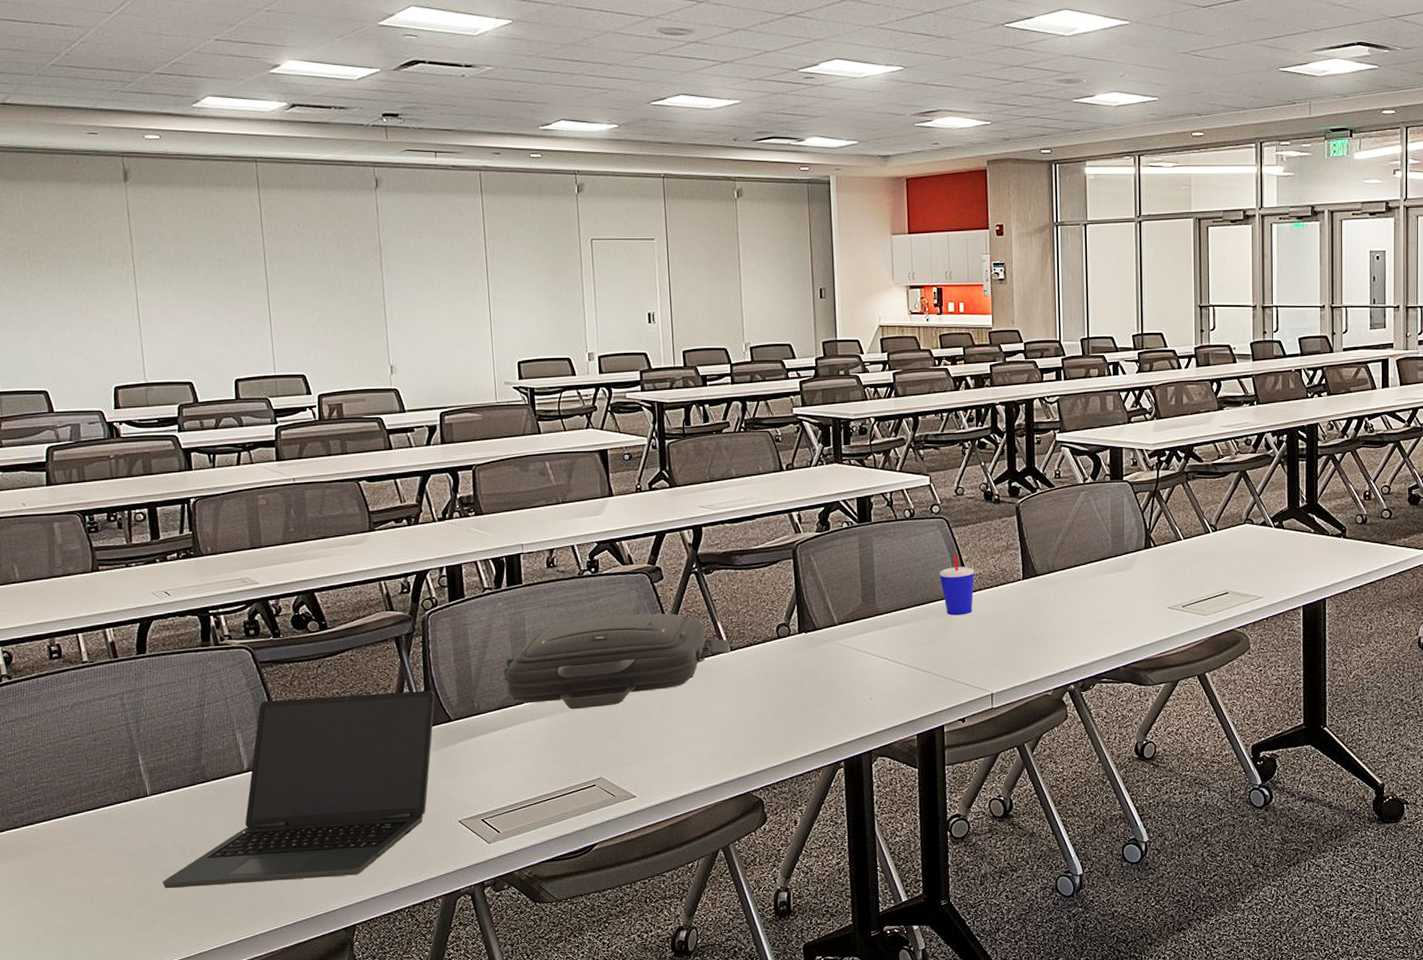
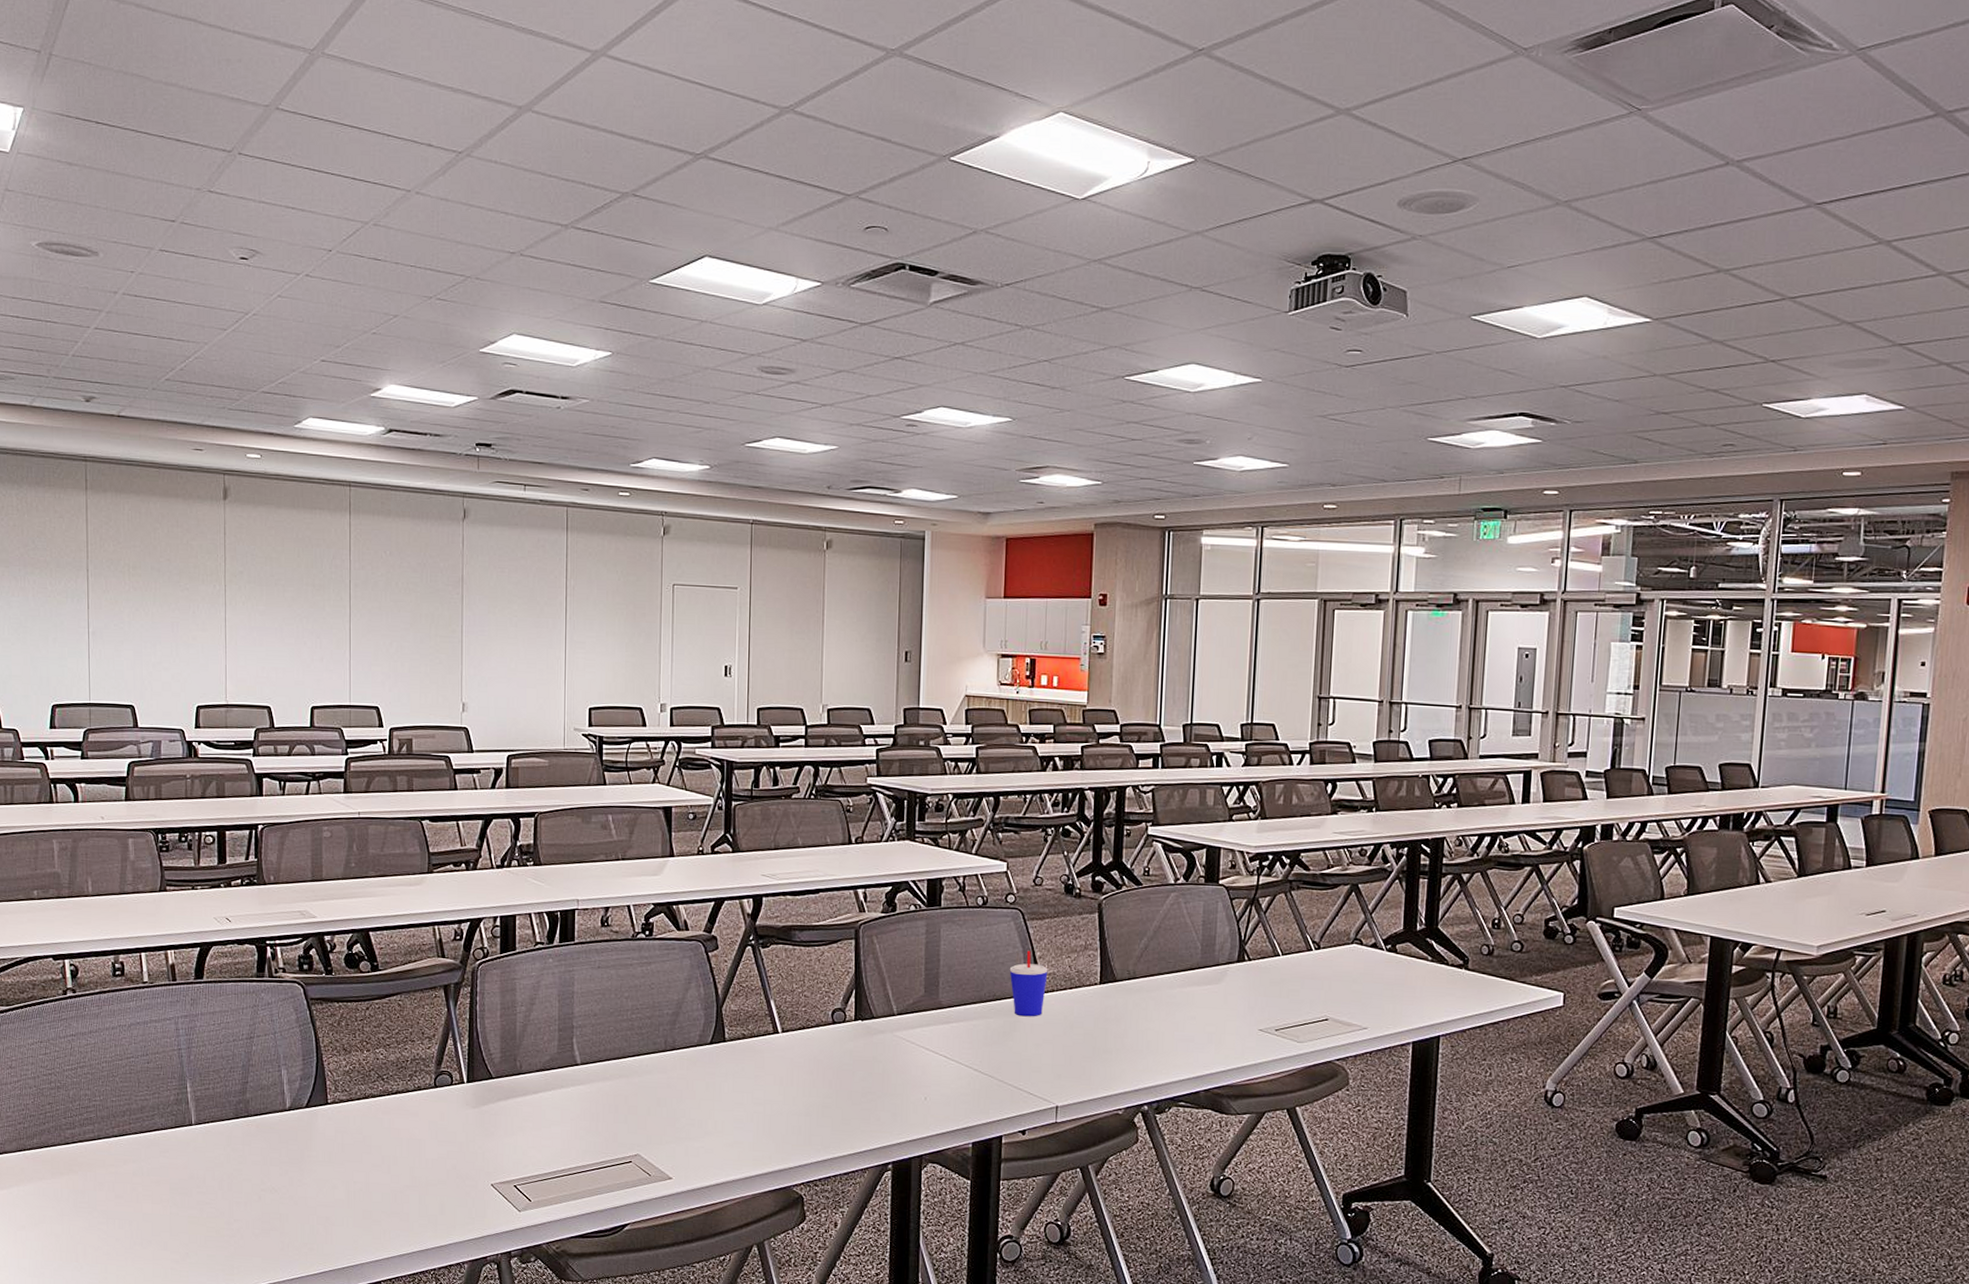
laptop: present [162,690,435,889] -> none [198,1039,478,1230]
laptop bag: present [504,613,730,710] -> none [548,983,781,1080]

